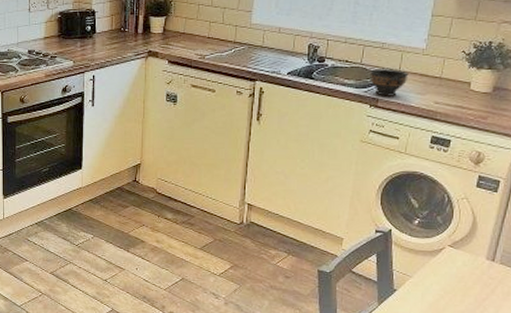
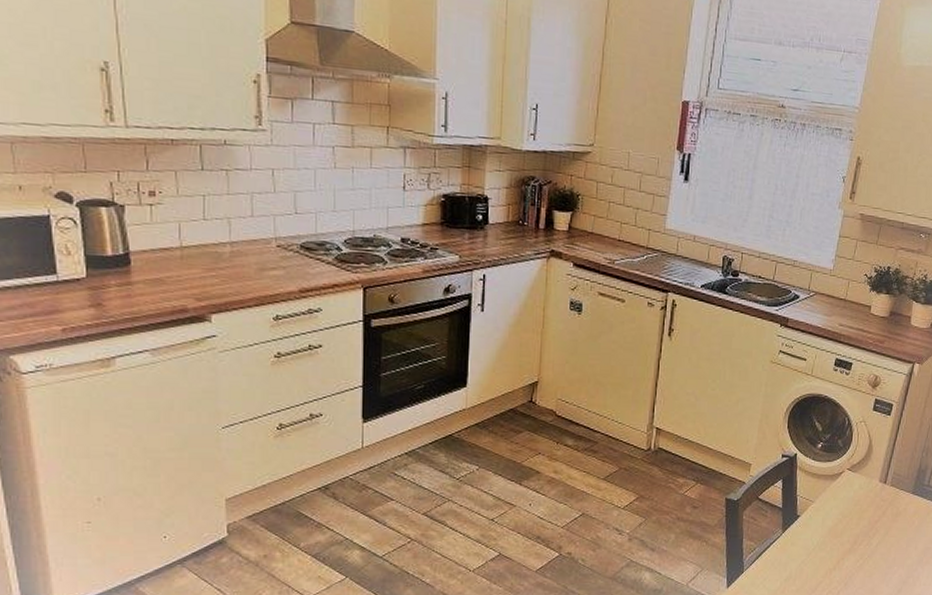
bowl: present [370,69,409,96] -> none [781,287,817,316]

